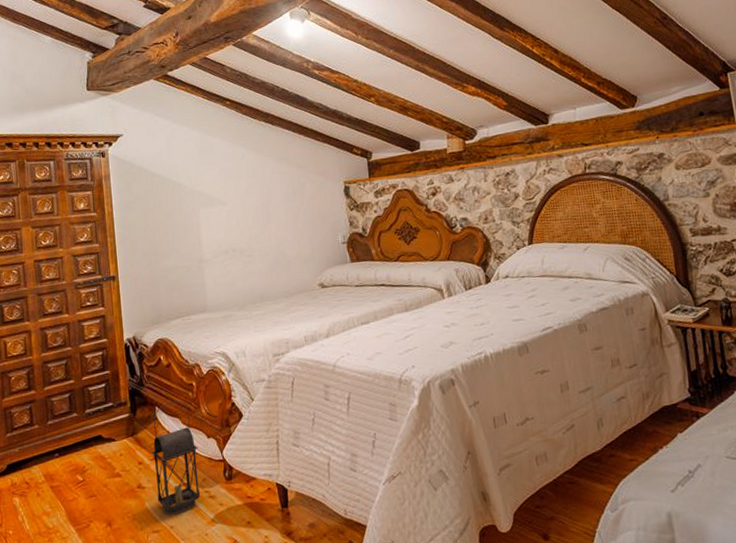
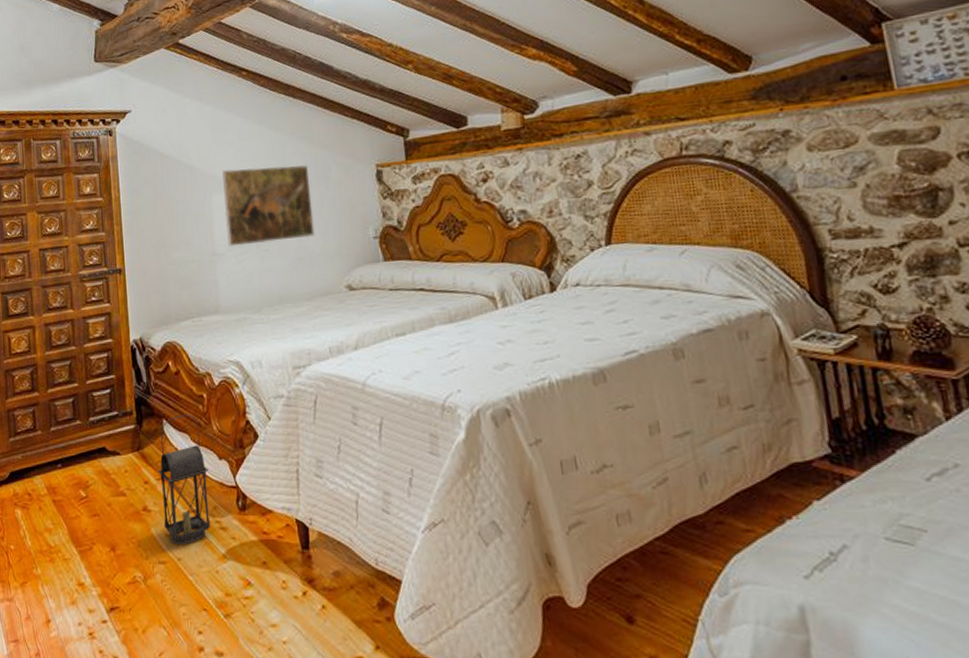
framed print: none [209,182,292,254] -> present [222,165,315,247]

